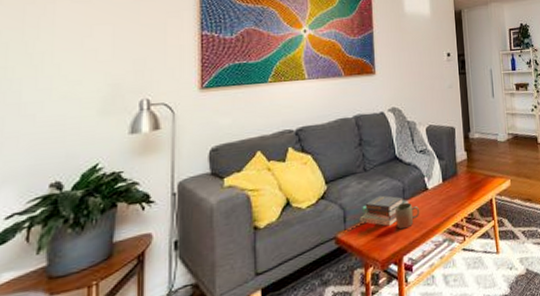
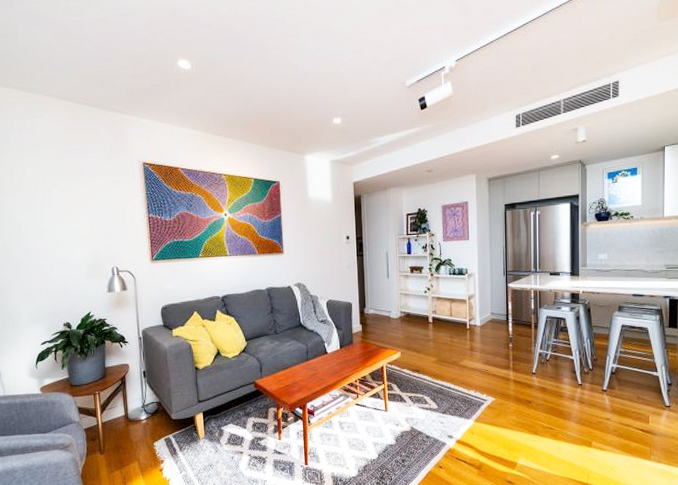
books: present [360,195,409,227] -> none [272,354,312,379]
mug: present [394,202,420,230] -> none [300,362,321,382]

